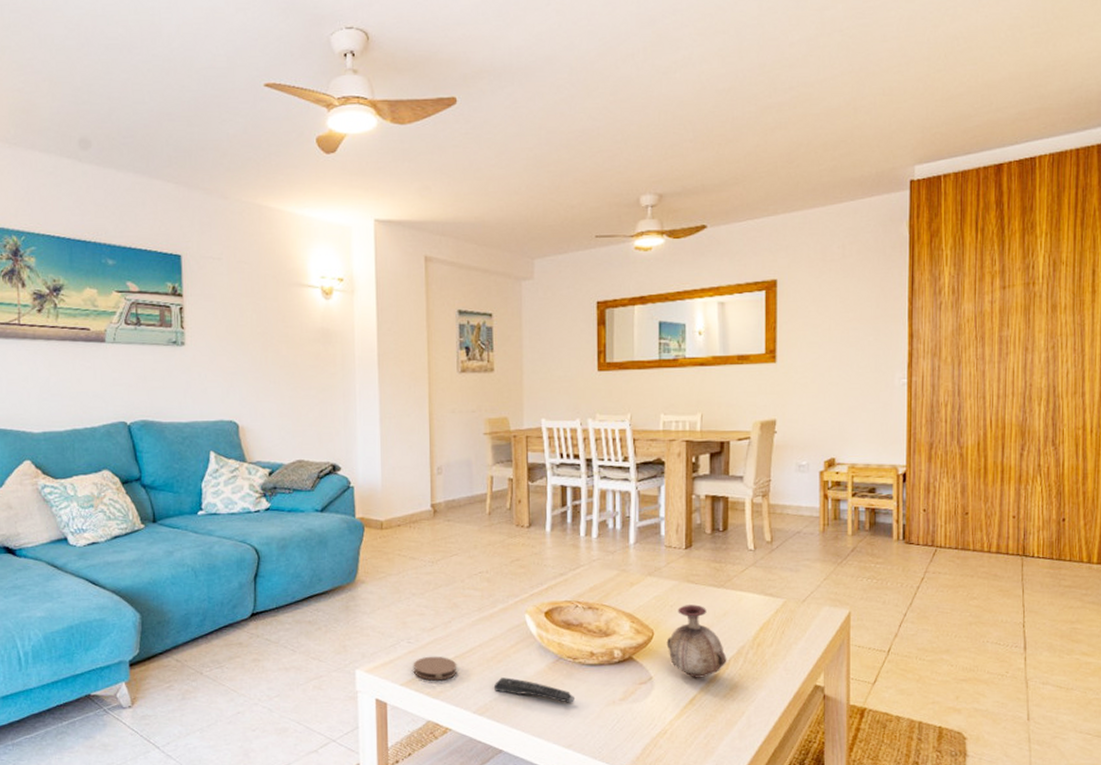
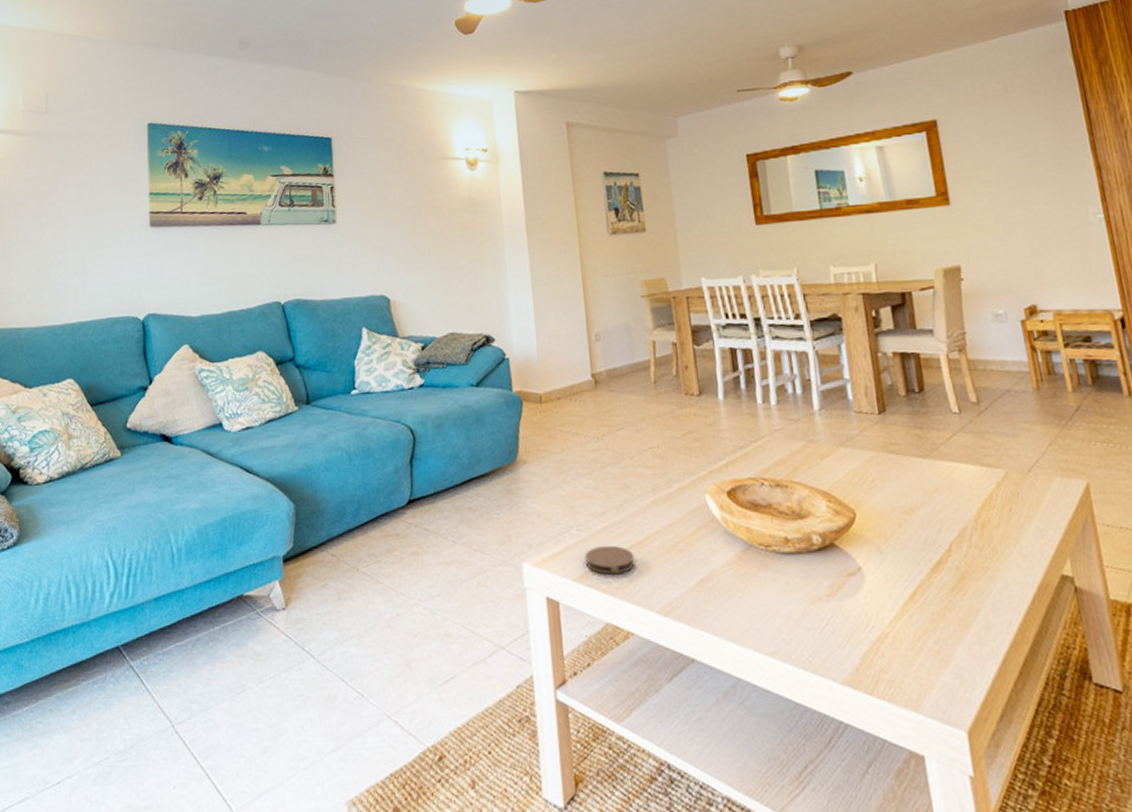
remote control: present [493,677,574,703] -> none [677,570,773,600]
vase: present [666,604,727,678] -> none [872,478,948,568]

